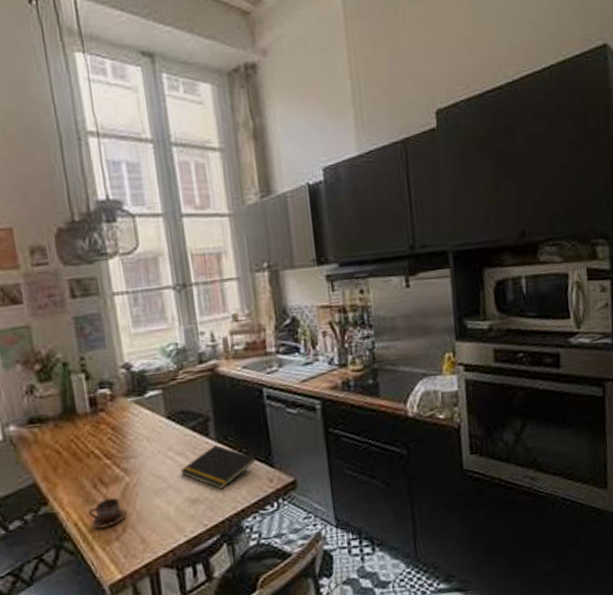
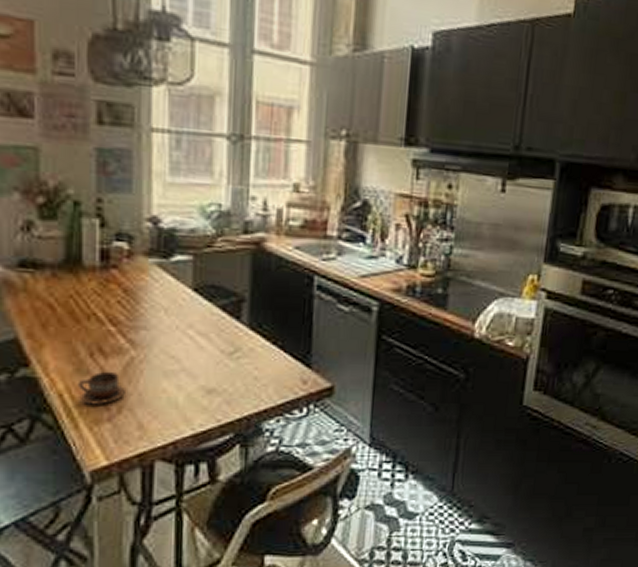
notepad: present [181,445,257,490] -> none [199,332,292,383]

